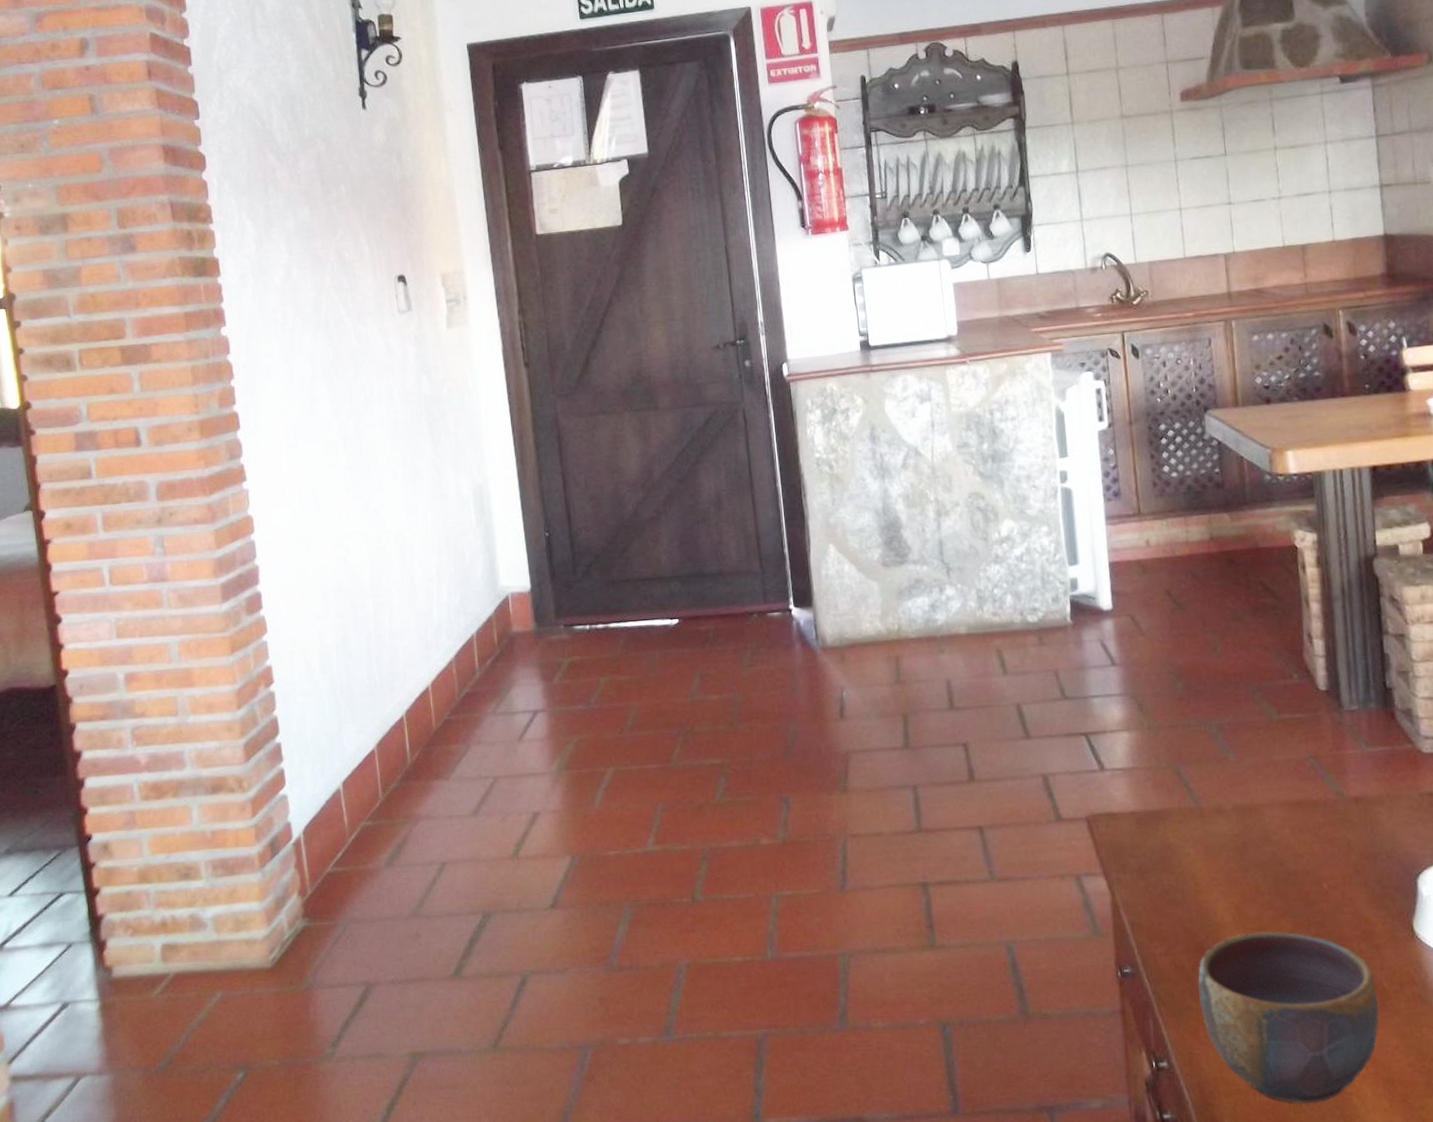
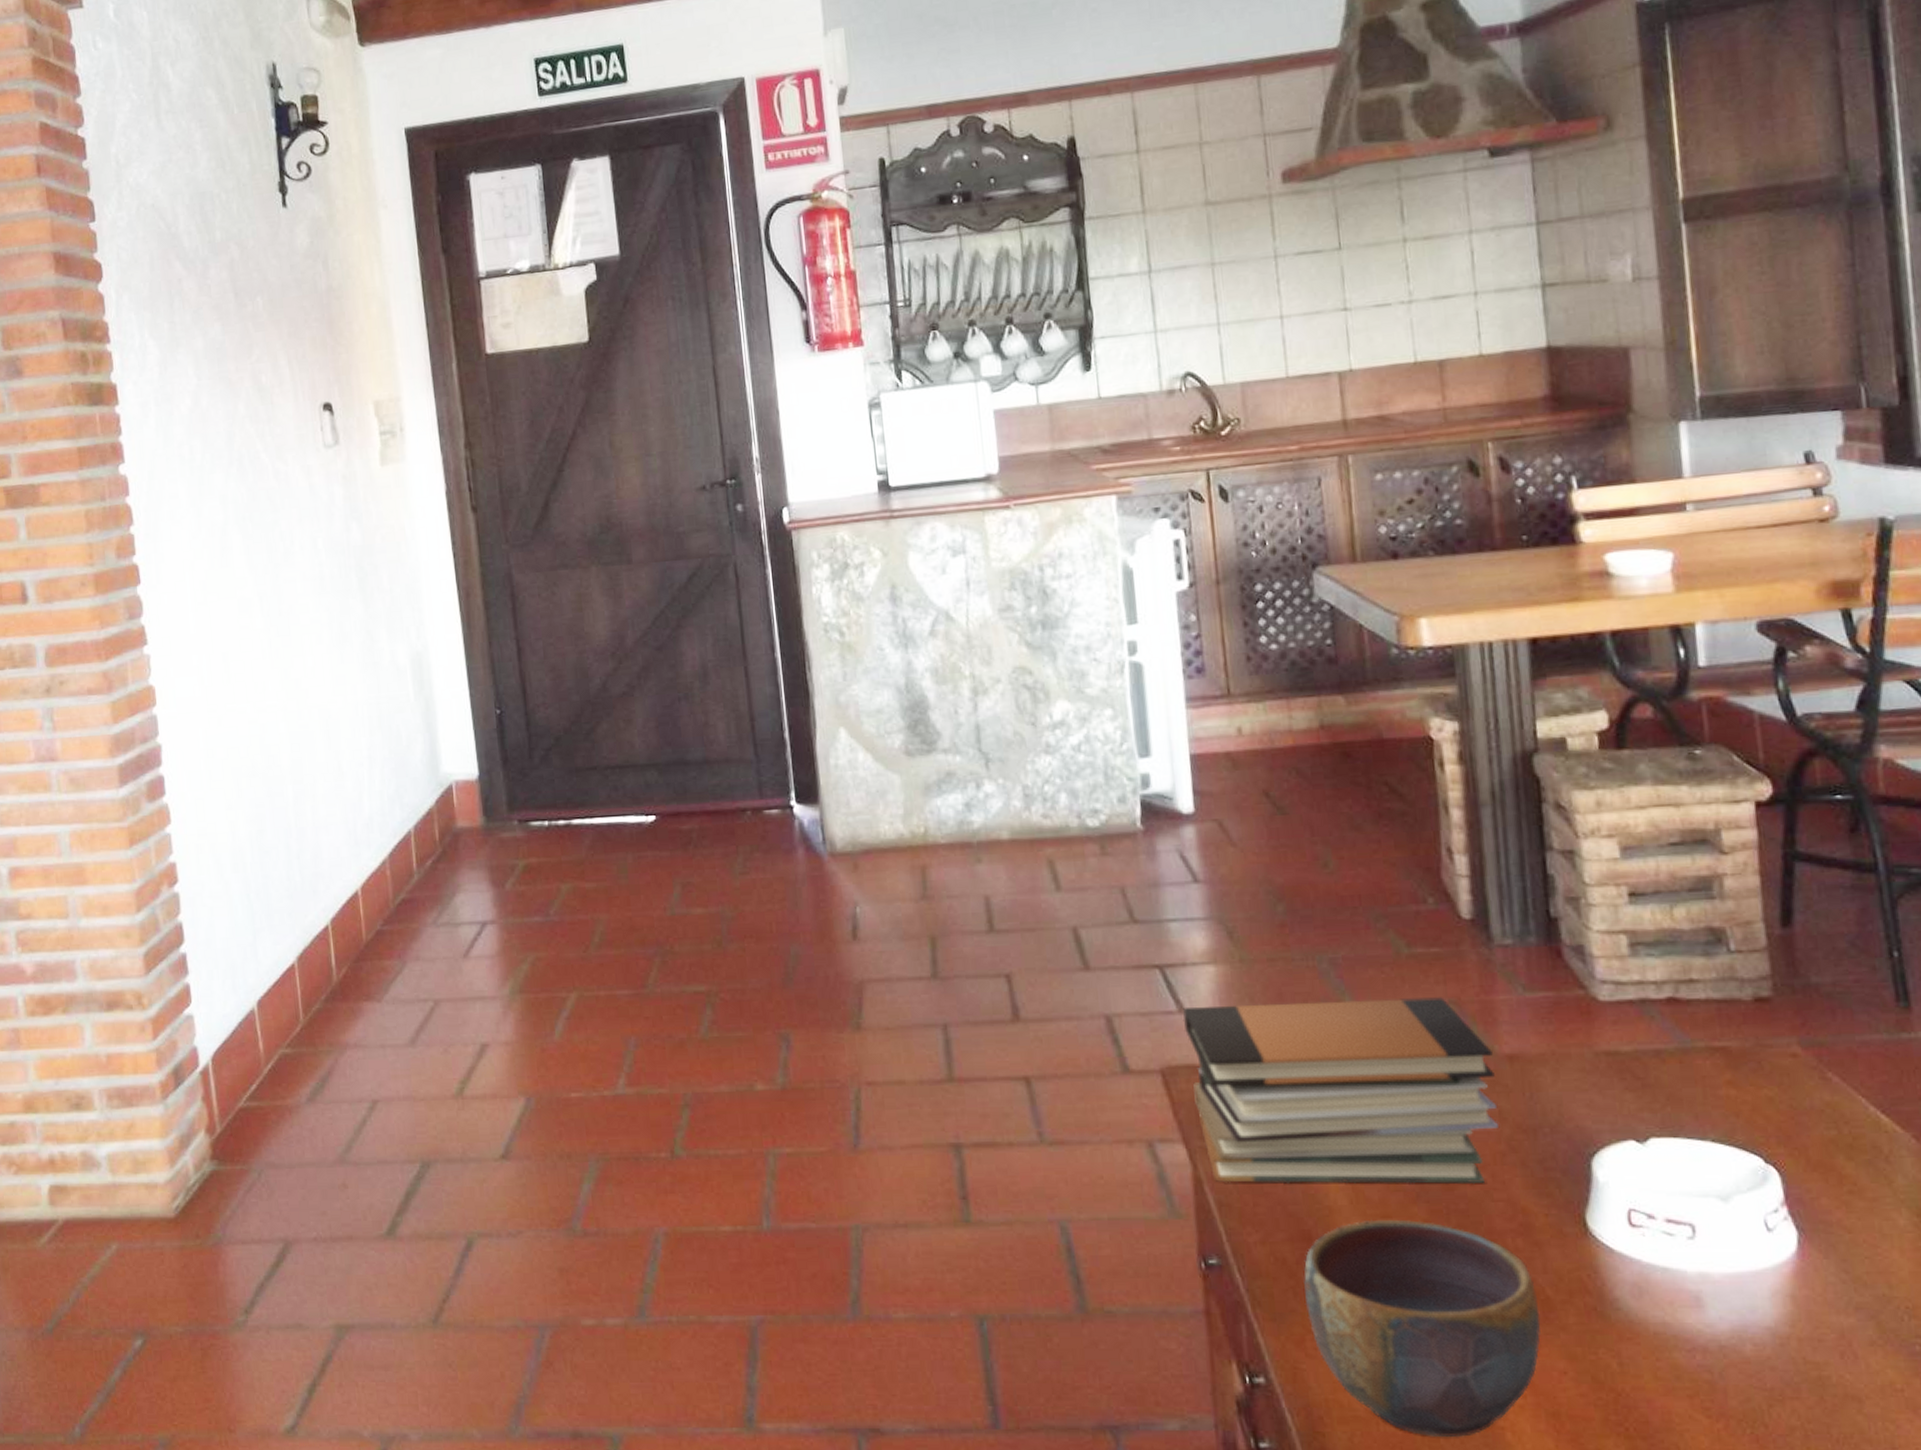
book stack: none [1103,753,1347,907] -> present [1182,997,1498,1185]

